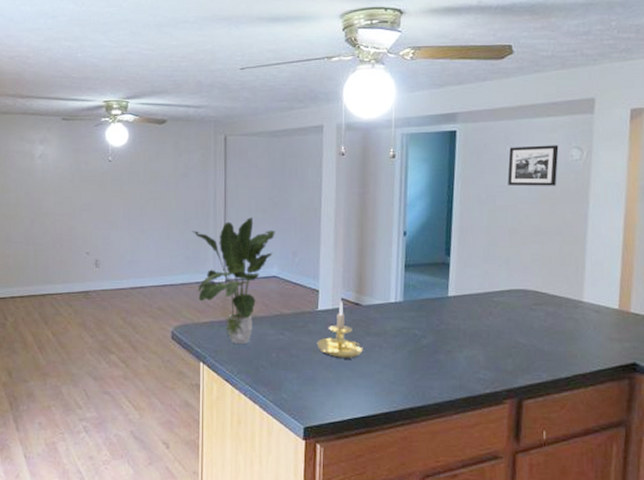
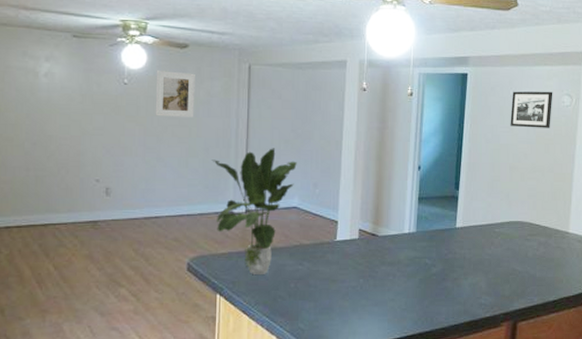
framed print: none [137,146,174,191] -> present [155,71,195,117]
candle holder: present [317,301,363,358] -> none [334,232,378,287]

